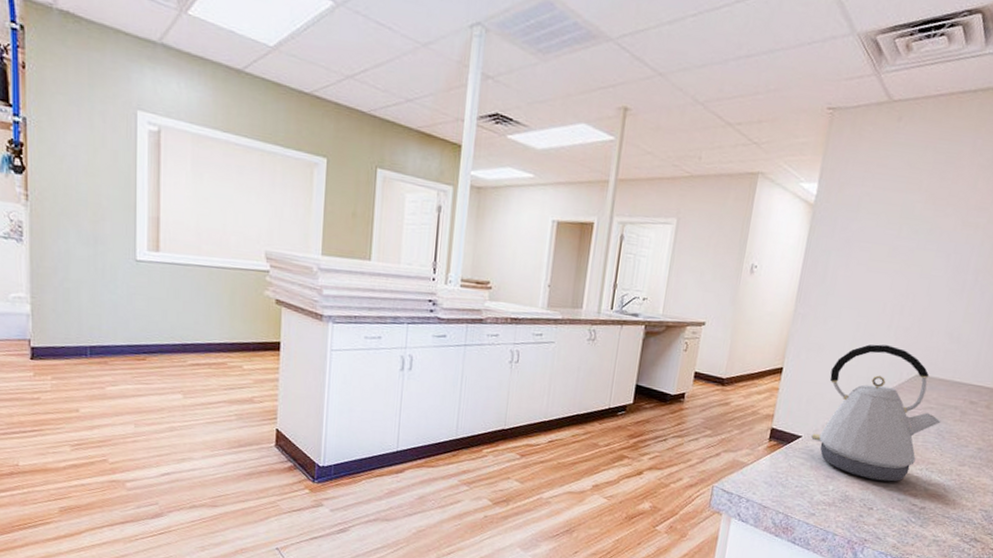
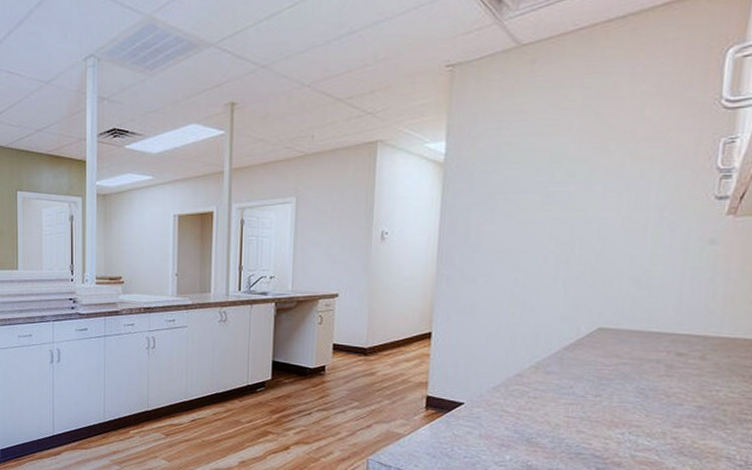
kettle: present [811,344,941,482] -> none [476,299,640,449]

